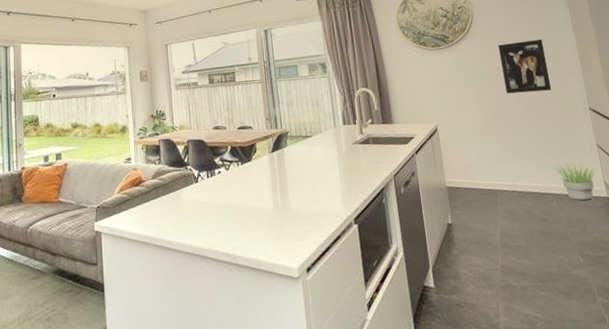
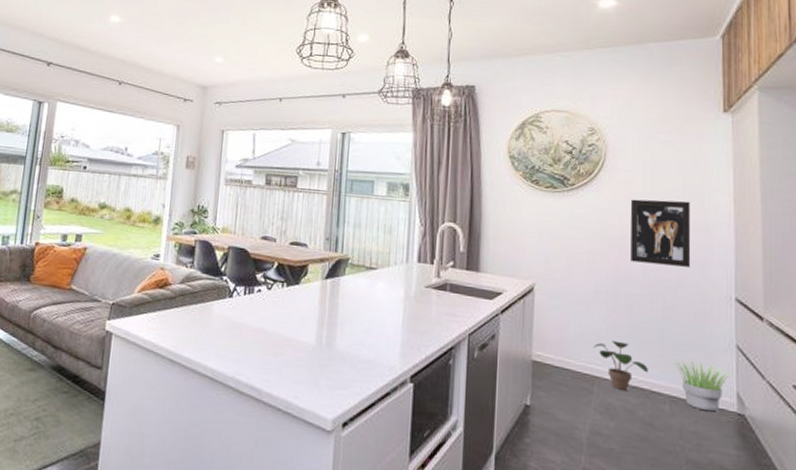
potted plant: none [491,158,536,197] -> present [593,340,648,390]

